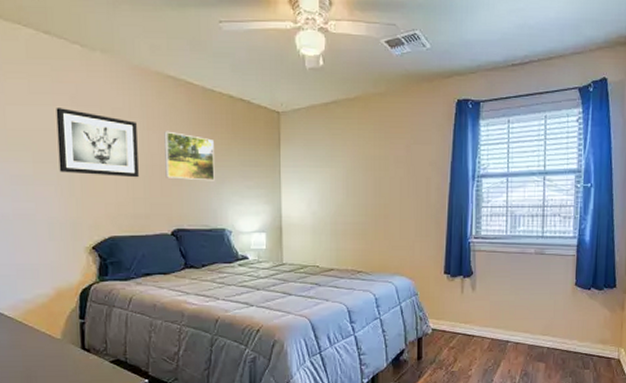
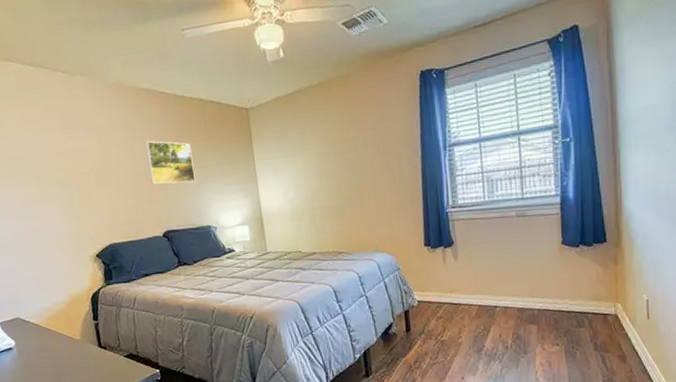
wall art: present [56,108,139,178] -> none [49,132,128,191]

